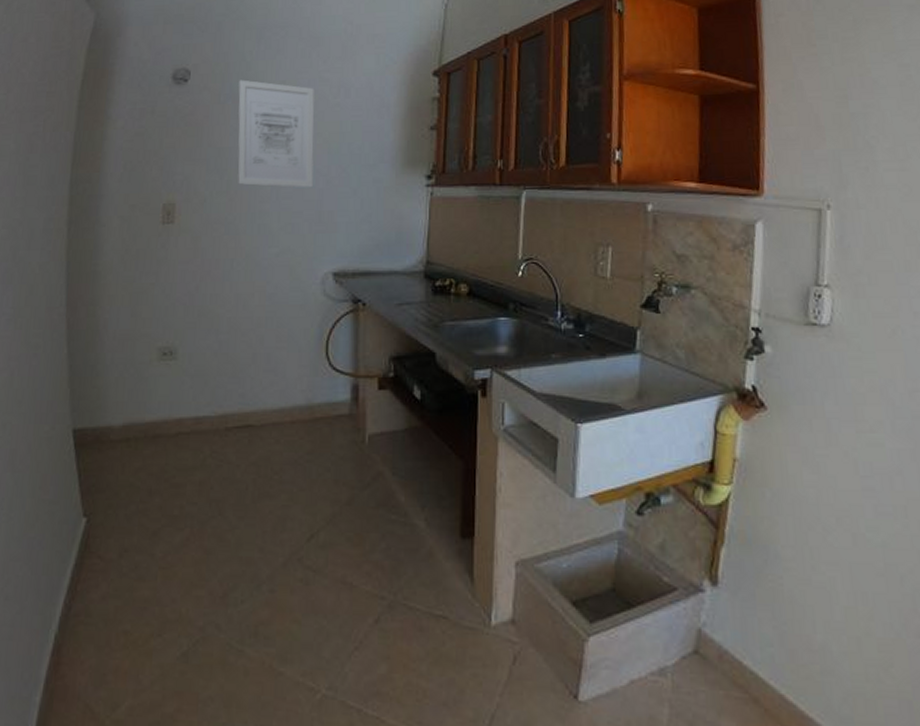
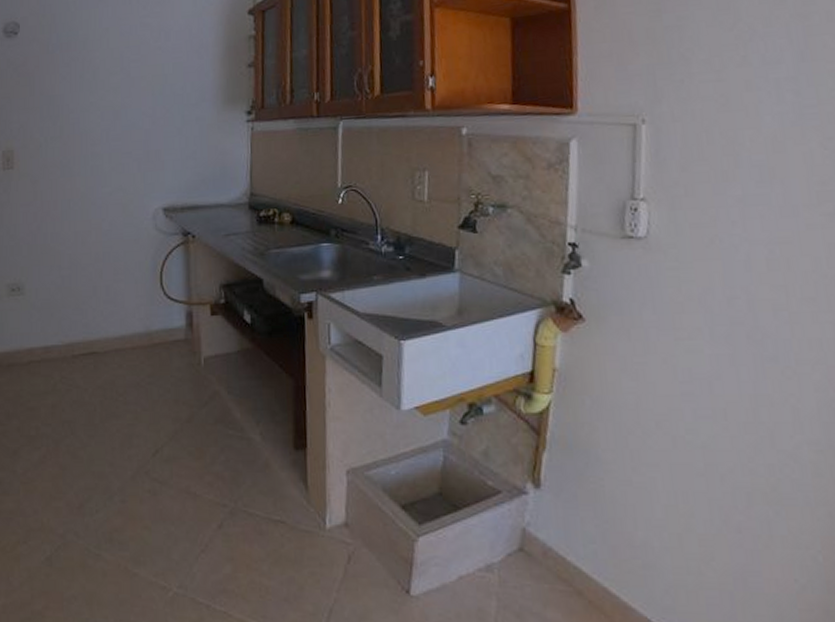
wall art: present [237,79,314,188] -> none [65,29,140,130]

